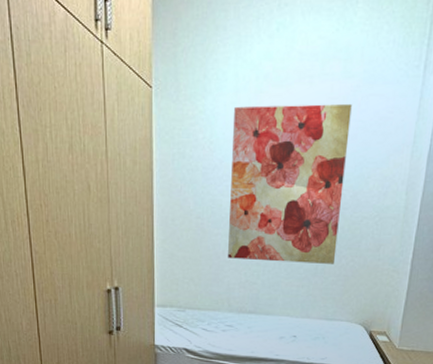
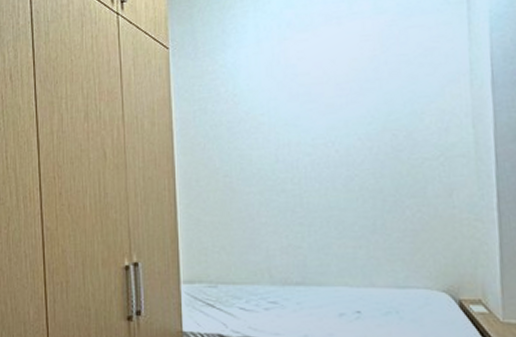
wall art: present [228,103,352,264] -> none [257,38,397,220]

